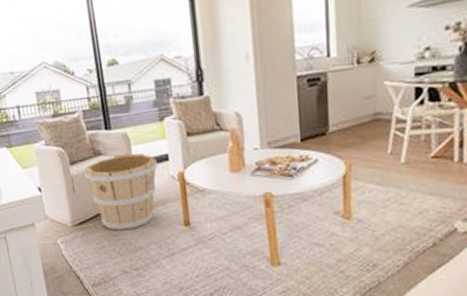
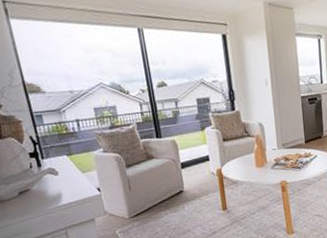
wooden bucket: present [83,153,158,231] -> none [138,156,200,219]

